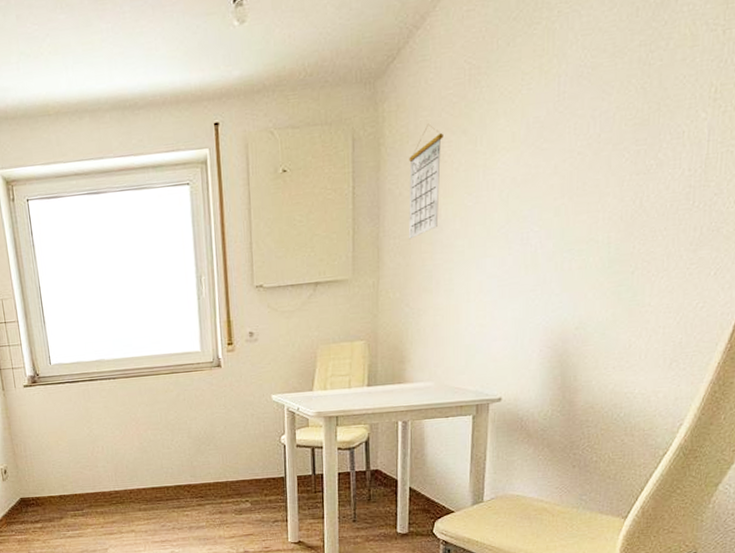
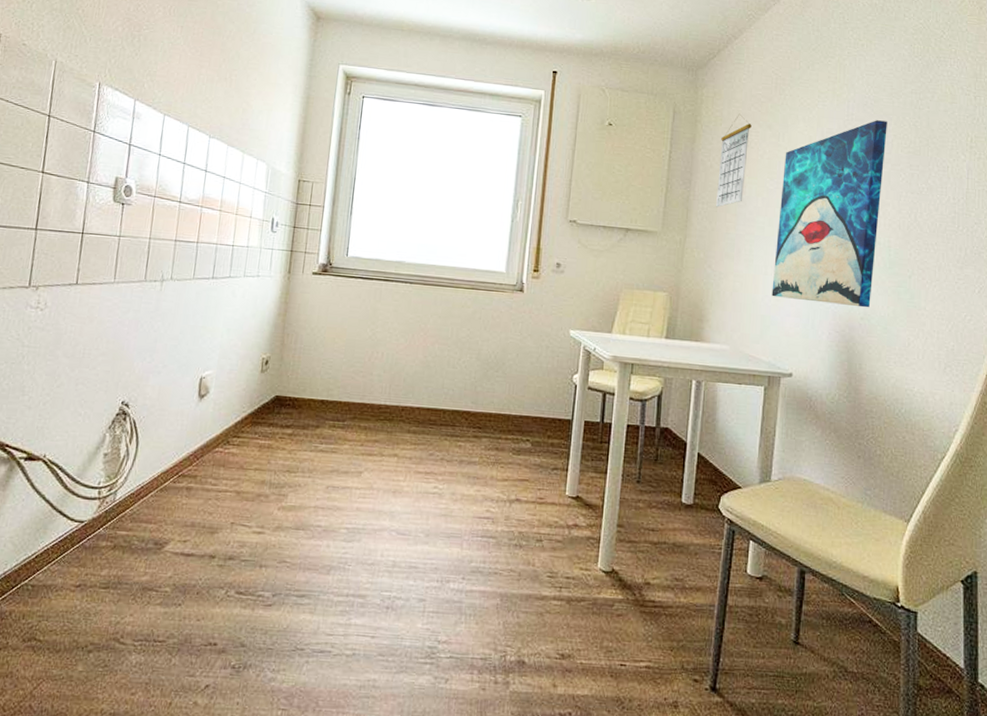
wall art: none [476,91,608,324] -> present [771,120,887,308]

